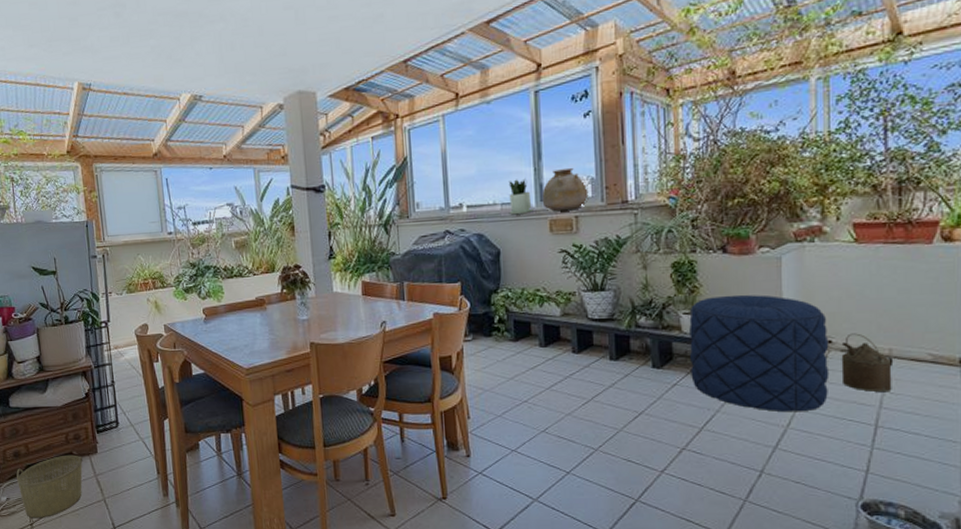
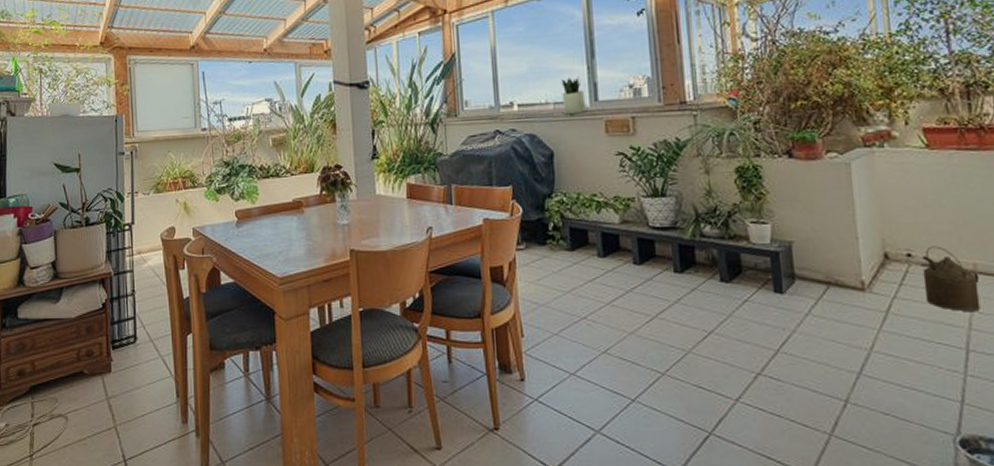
basket: present [16,454,83,519] -> none [18,374,95,449]
ceramic pot: present [542,167,589,212] -> none [596,66,645,112]
pouf: present [689,294,830,412] -> none [757,202,912,332]

